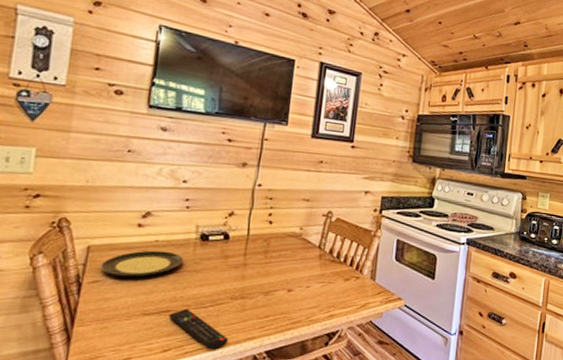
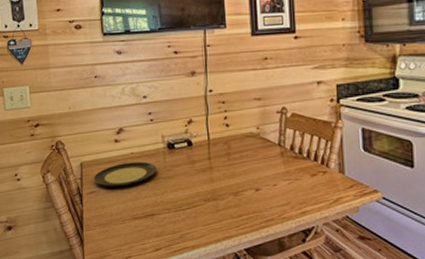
remote control: present [169,309,229,350] -> none [154,212,209,249]

